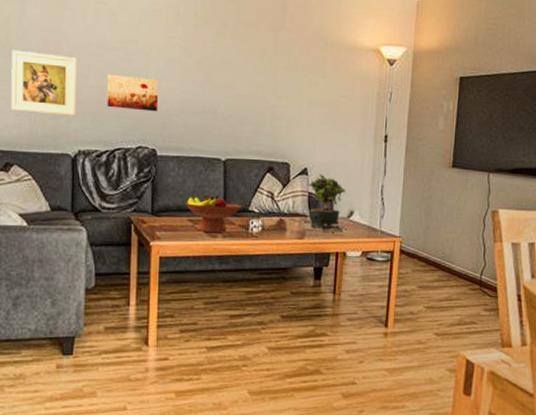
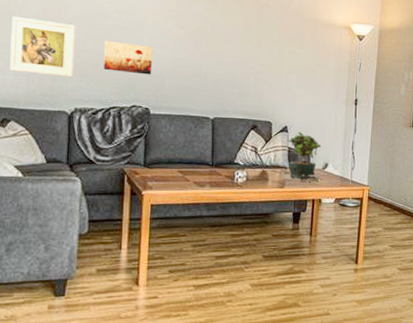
fruit bowl: present [185,195,242,232] -> none [175,149,228,182]

